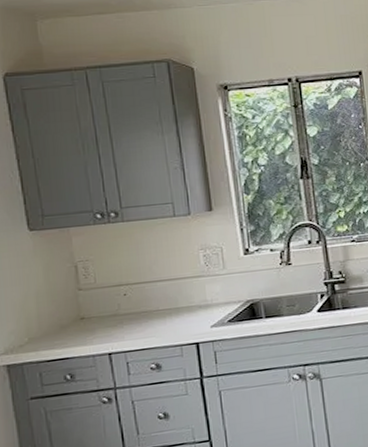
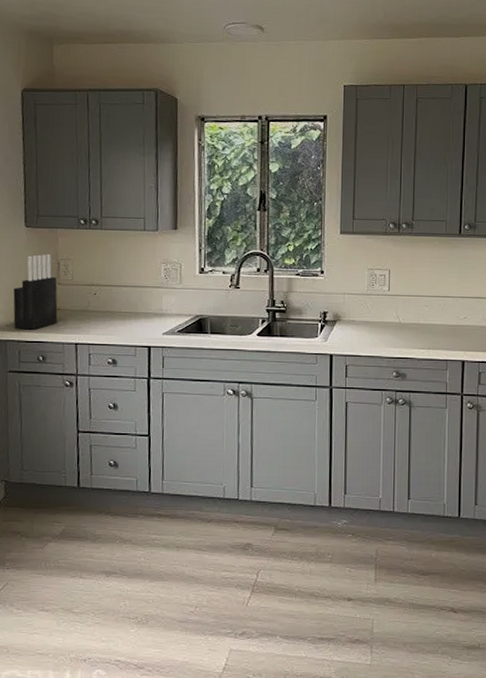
knife block: none [23,258,83,348] -> present [13,254,58,330]

